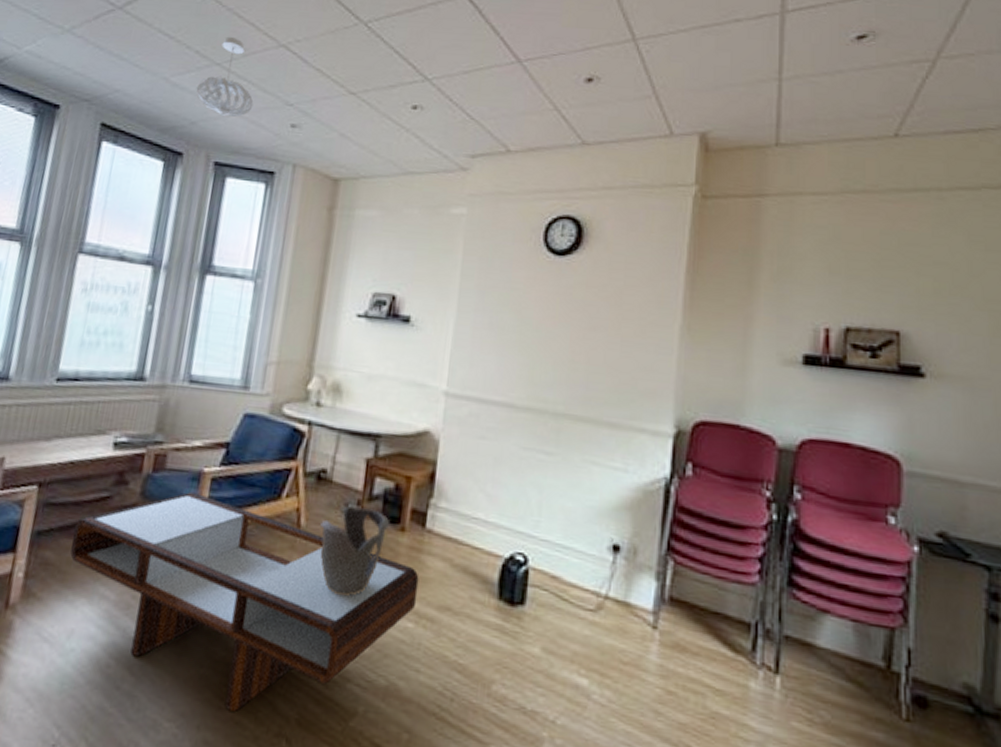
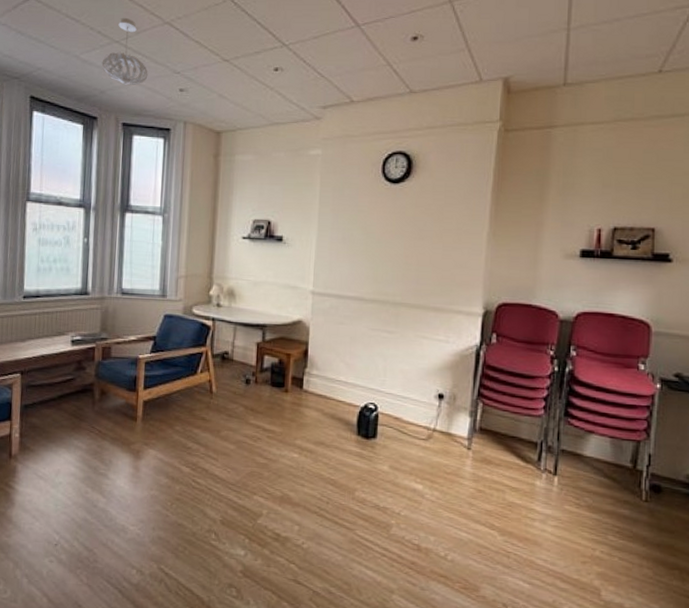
coffee table: present [70,491,419,711] -> none [50,372,300,517]
decorative bowl: present [320,506,390,596] -> none [227,376,277,438]

